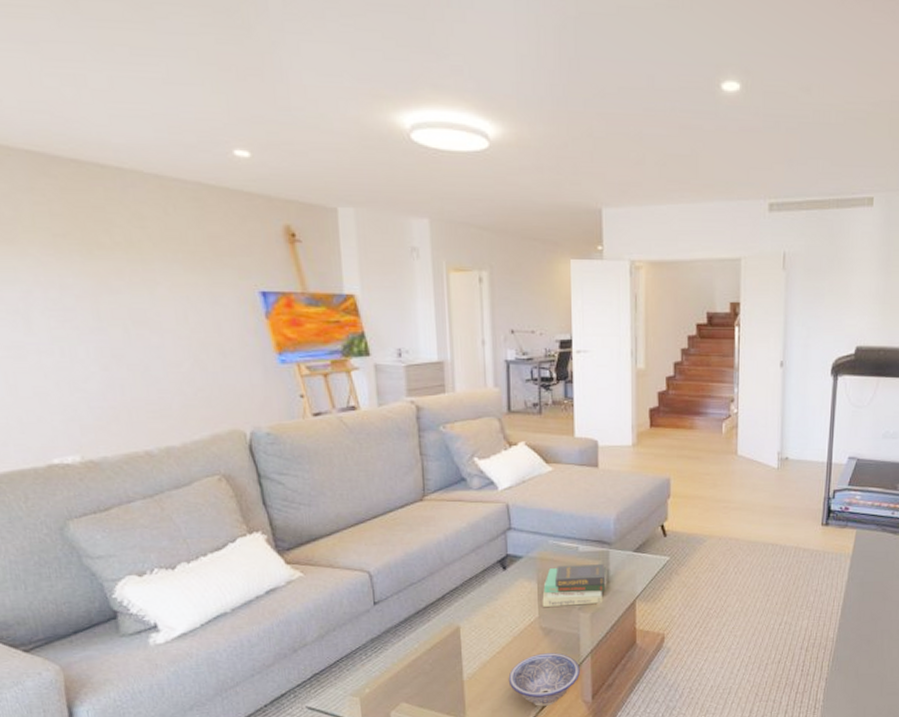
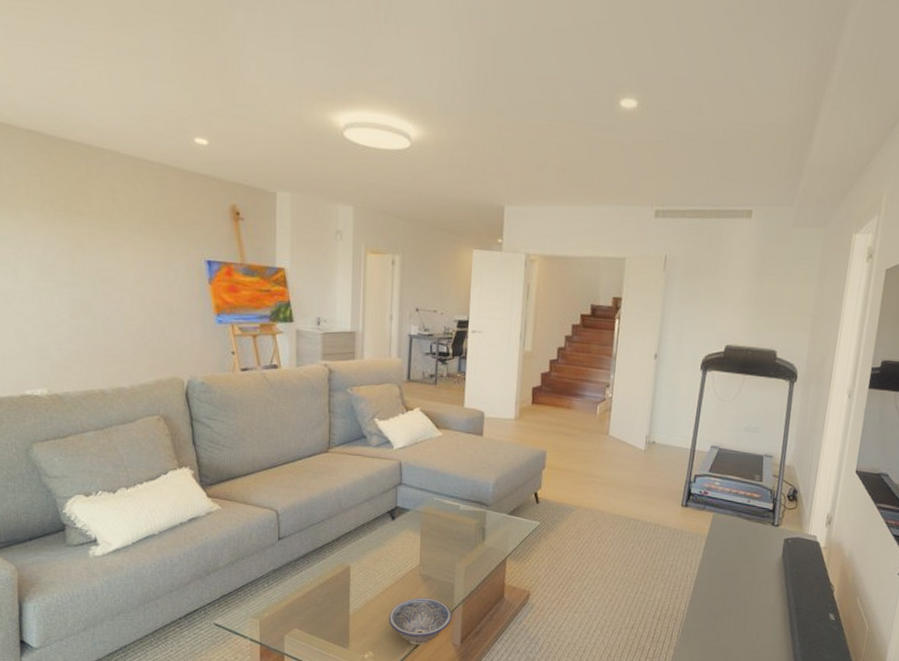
books: present [542,564,607,607] -> none [423,521,484,558]

